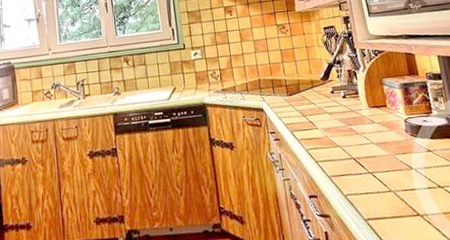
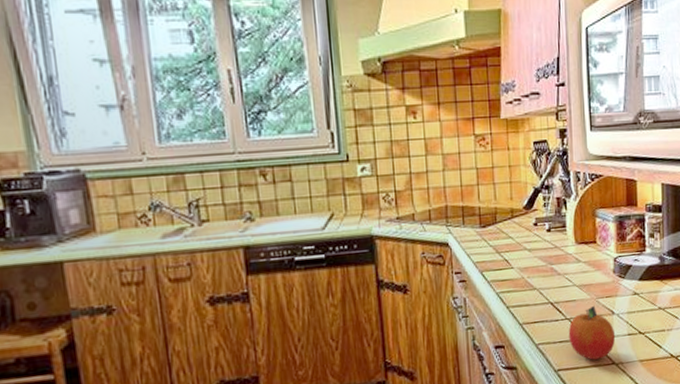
fruit: none [372,161,417,211] -> present [568,305,615,360]

